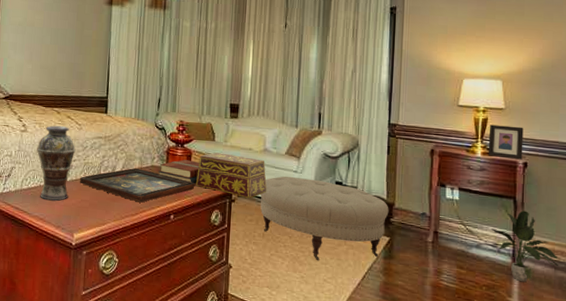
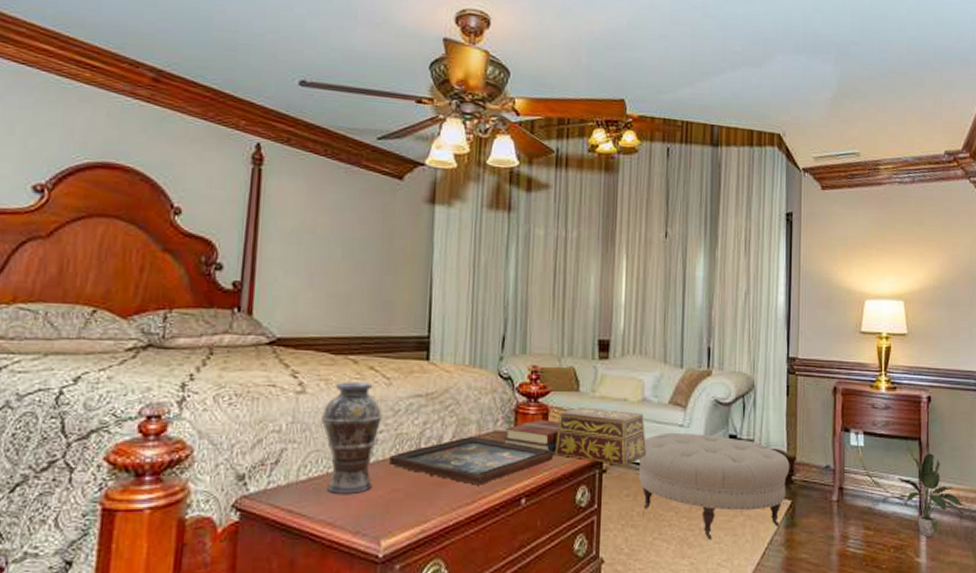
picture frame: present [488,124,524,160] -> none [892,353,926,393]

